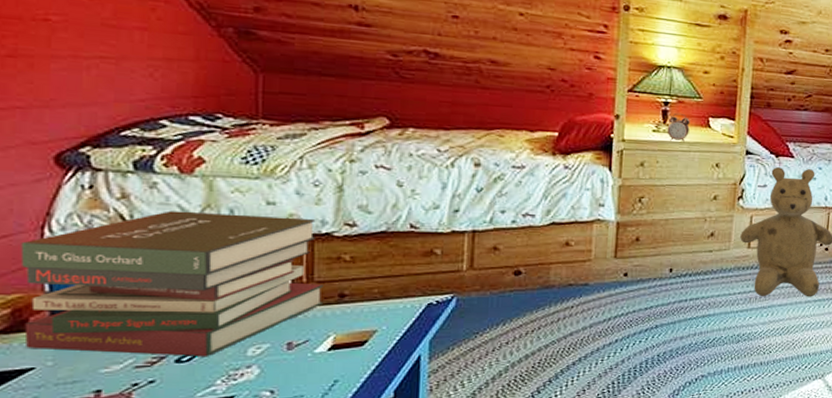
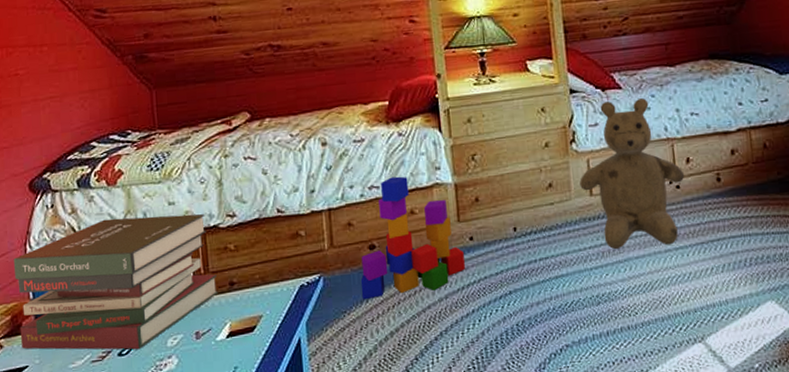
toy blocks: none [498,207,616,323] -> present [360,176,465,300]
alarm clock: present [667,112,690,142] -> none [487,61,509,92]

